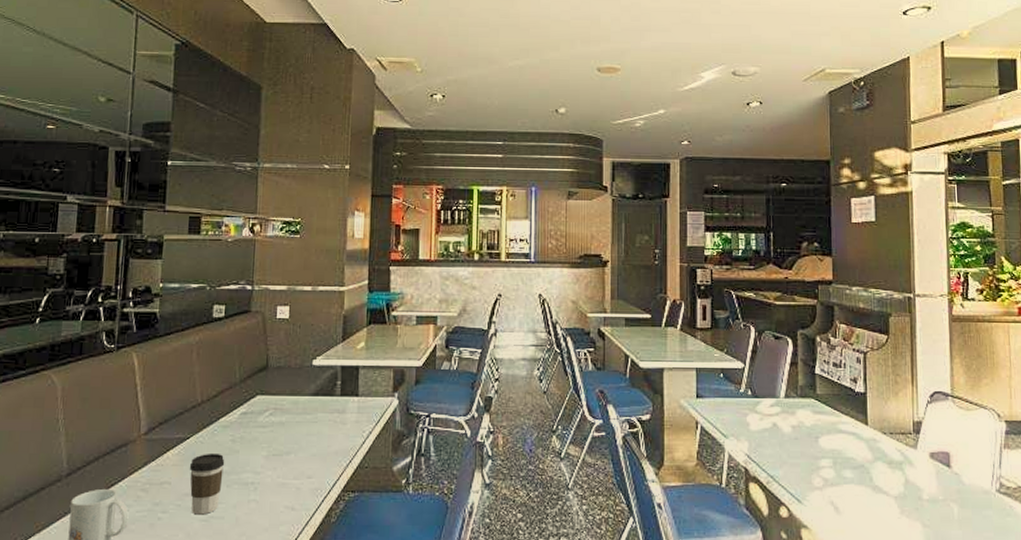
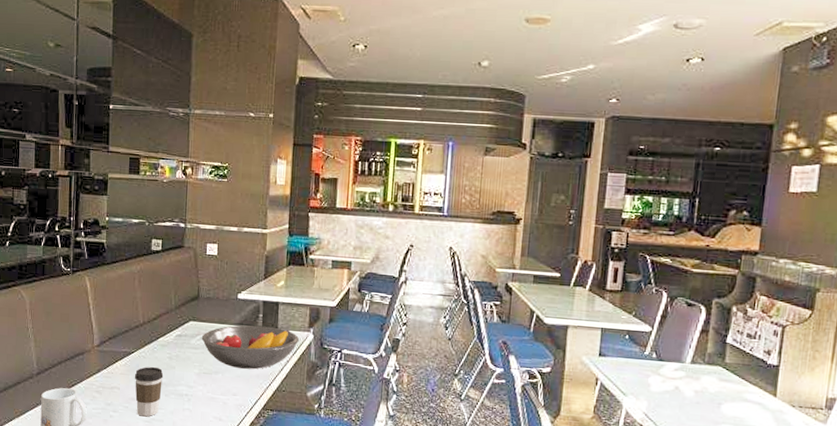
fruit bowl: none [270,394,382,445] -> present [201,325,299,370]

